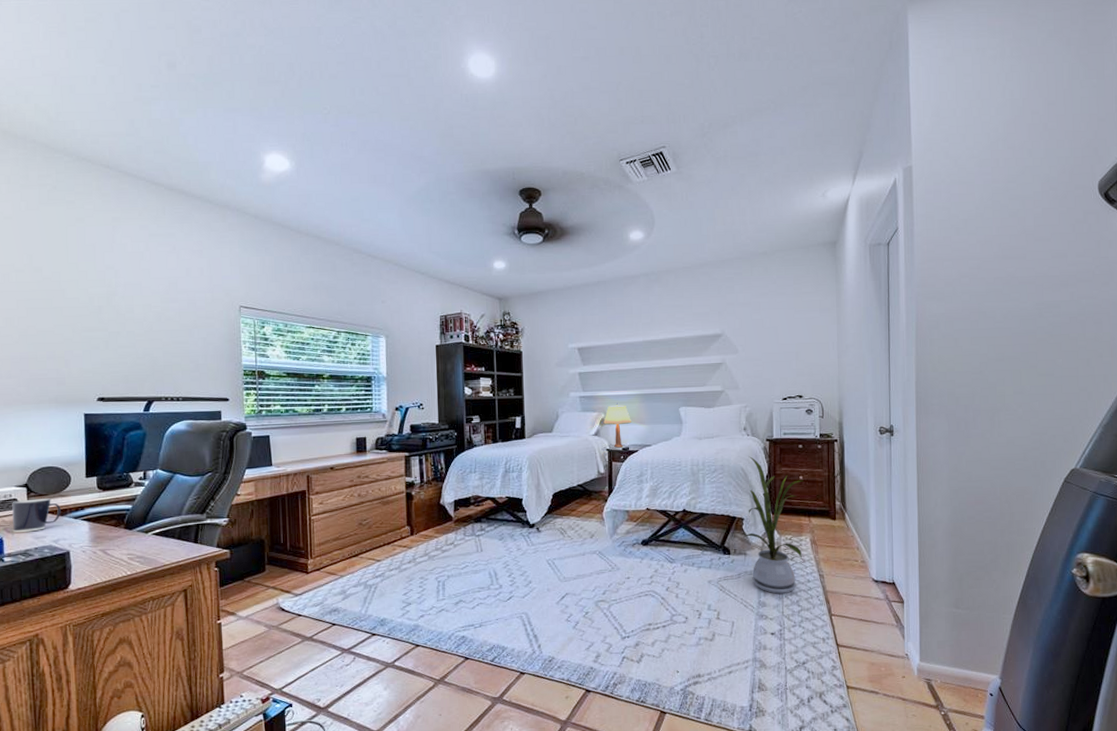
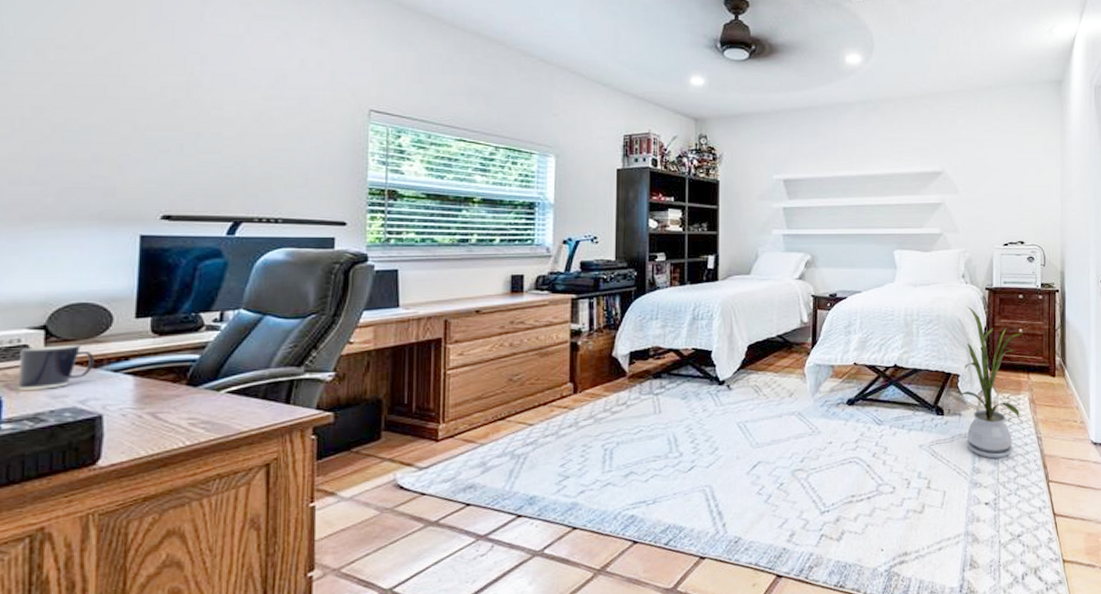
table lamp: present [603,404,632,448] -> none [809,244,842,294]

